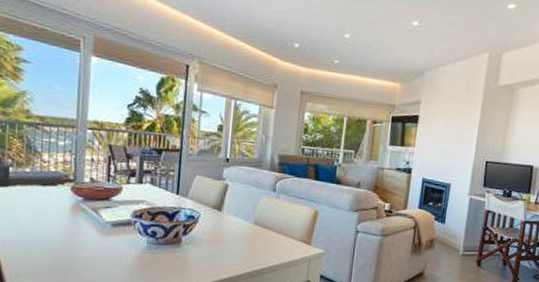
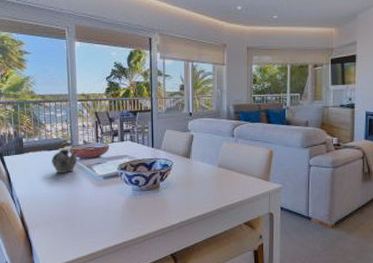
teapot: none [46,185,81,215] -> present [52,148,77,173]

